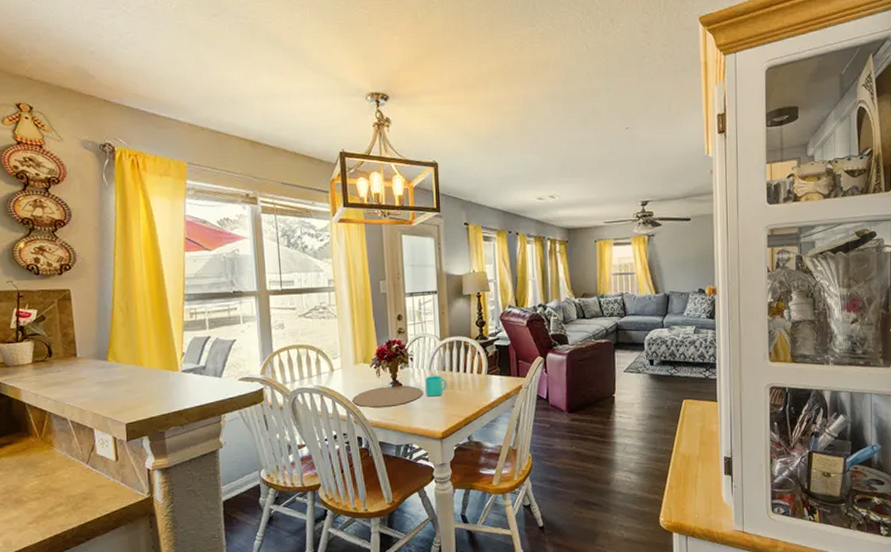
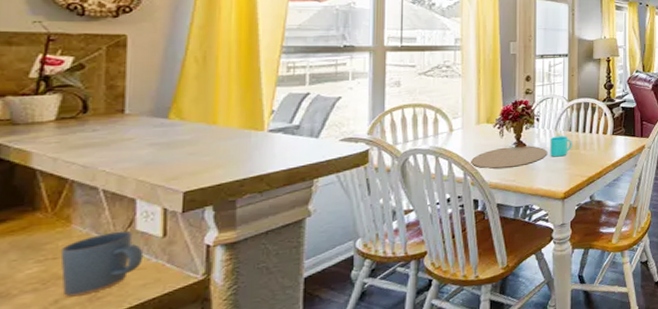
mug: none [49,454,105,506] -> present [60,230,144,297]

